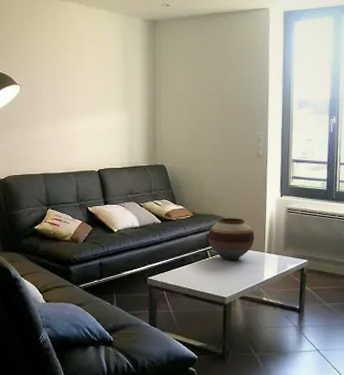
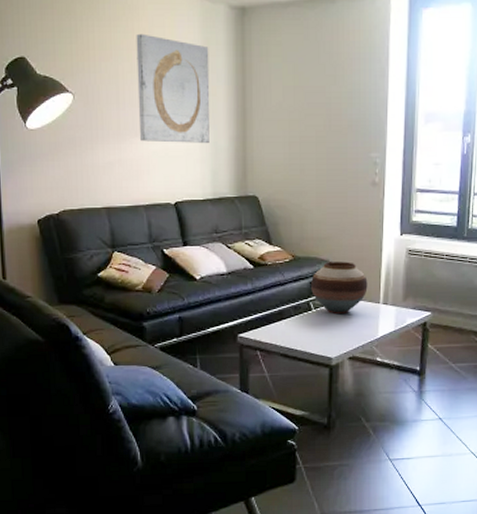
wall art: none [71,40,128,123] -> present [136,33,210,143]

